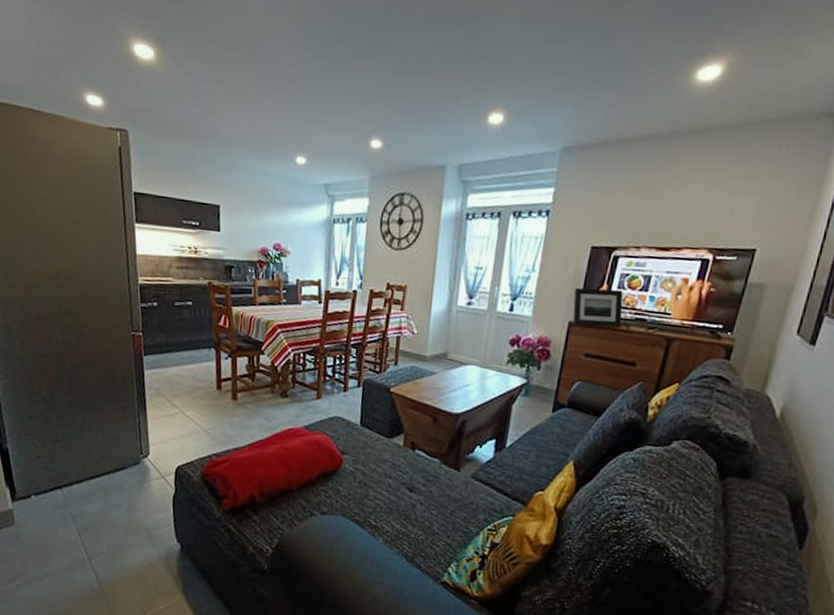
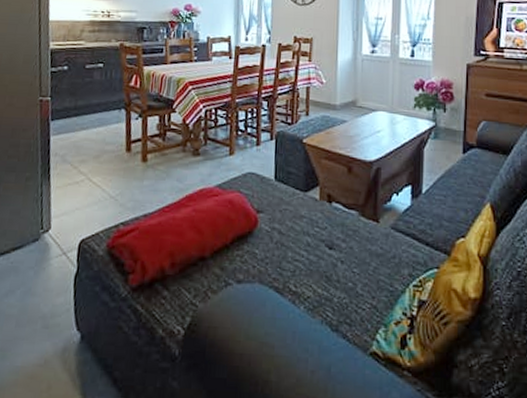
picture frame: present [572,287,623,328] -> none [468,32,515,68]

